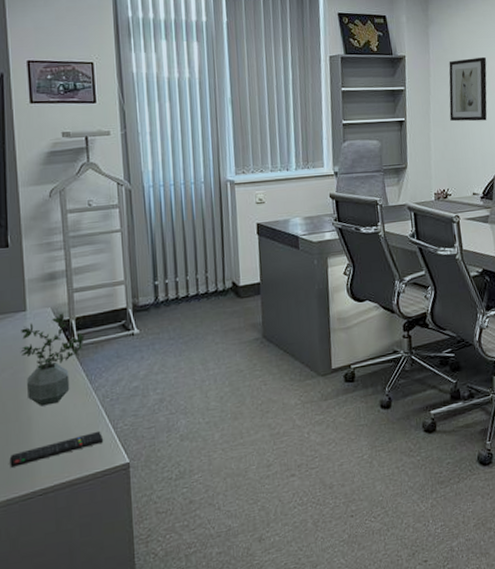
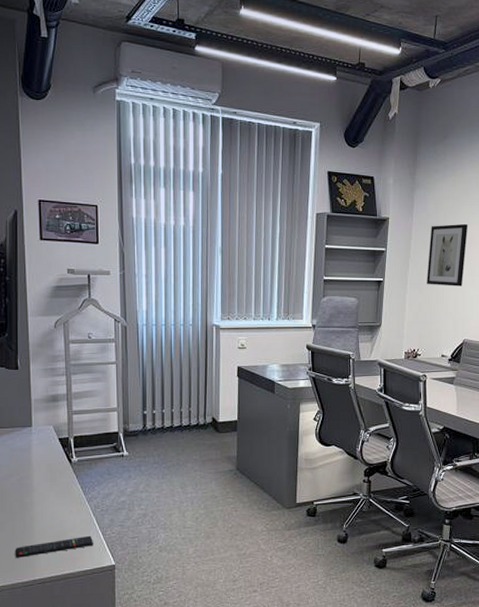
potted plant: present [20,313,85,406] -> none [26,431,81,510]

